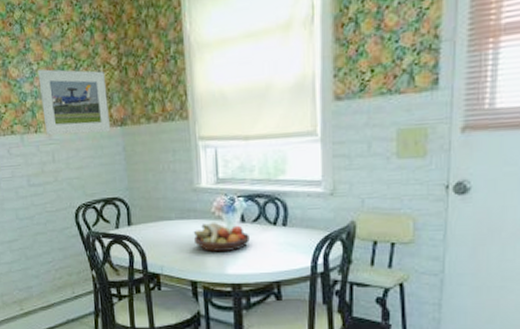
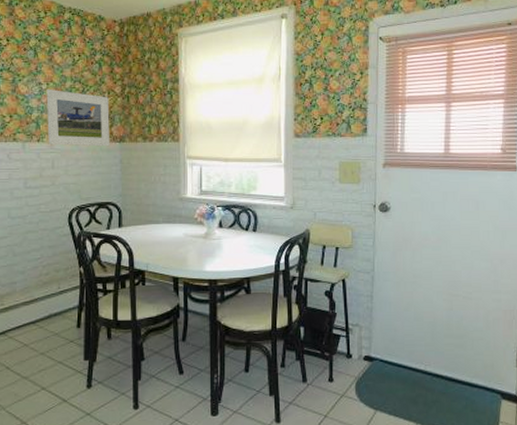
fruit bowl: present [193,222,250,253] -> none [177,226,225,253]

